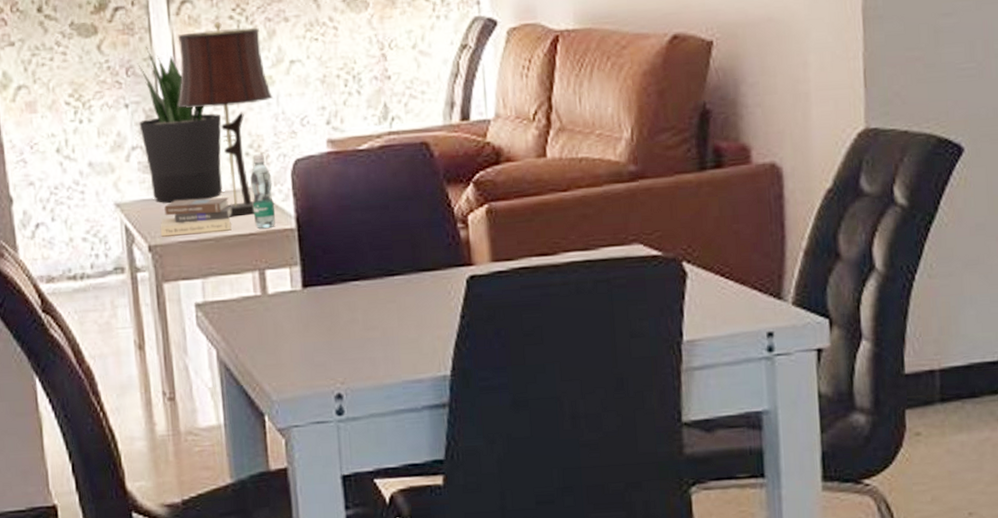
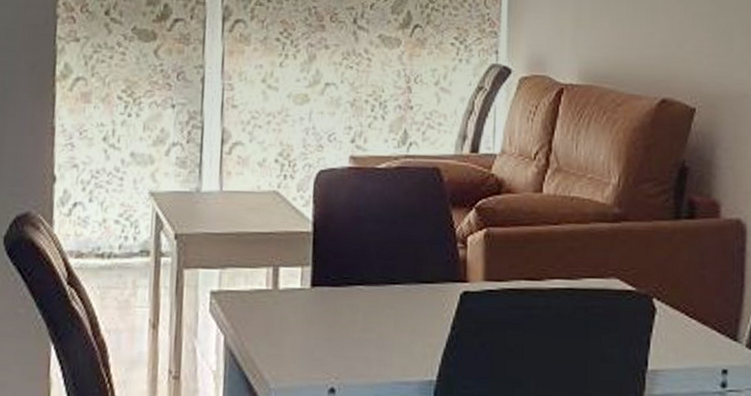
planter: present [137,47,223,203] -> none [182,56,258,198]
books: present [160,197,233,237] -> none [188,195,257,228]
table lamp: present [177,21,273,217] -> none [220,42,306,216]
bottle: present [250,154,276,229] -> none [275,162,296,229]

